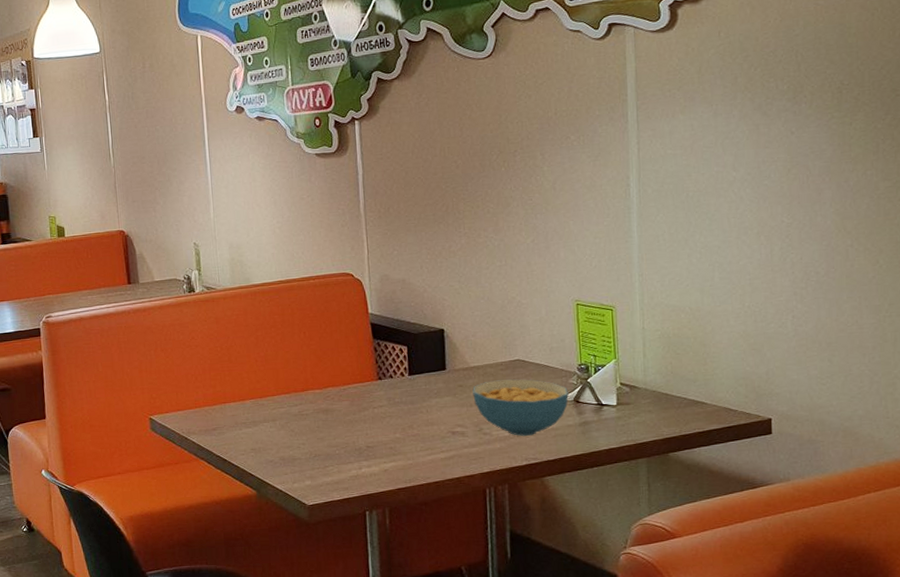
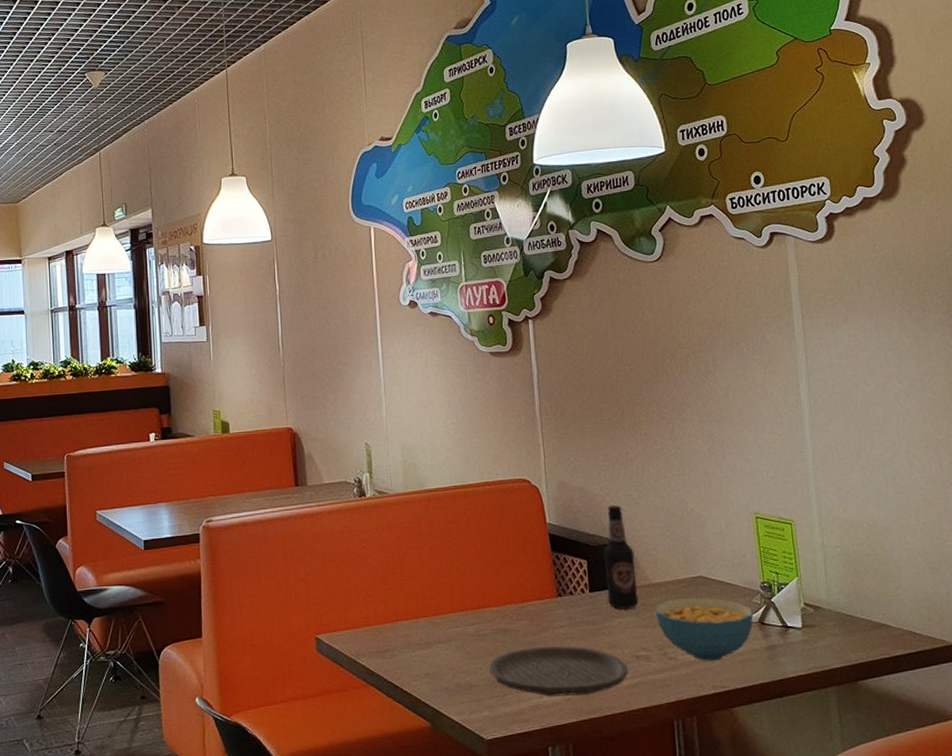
plate: none [311,423,445,468] -> present [489,645,629,697]
bottle: none [423,296,457,390] -> present [603,505,639,609]

